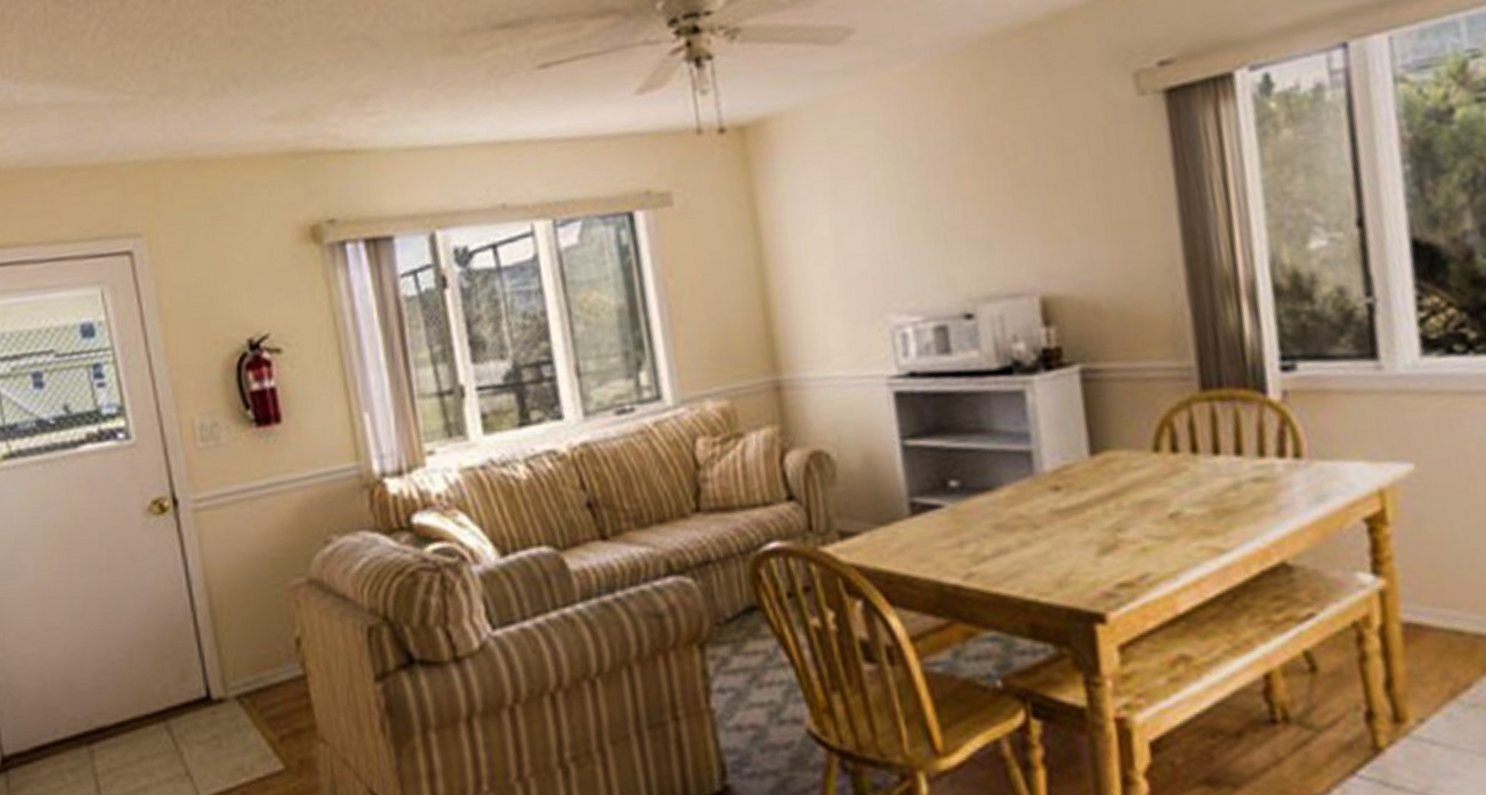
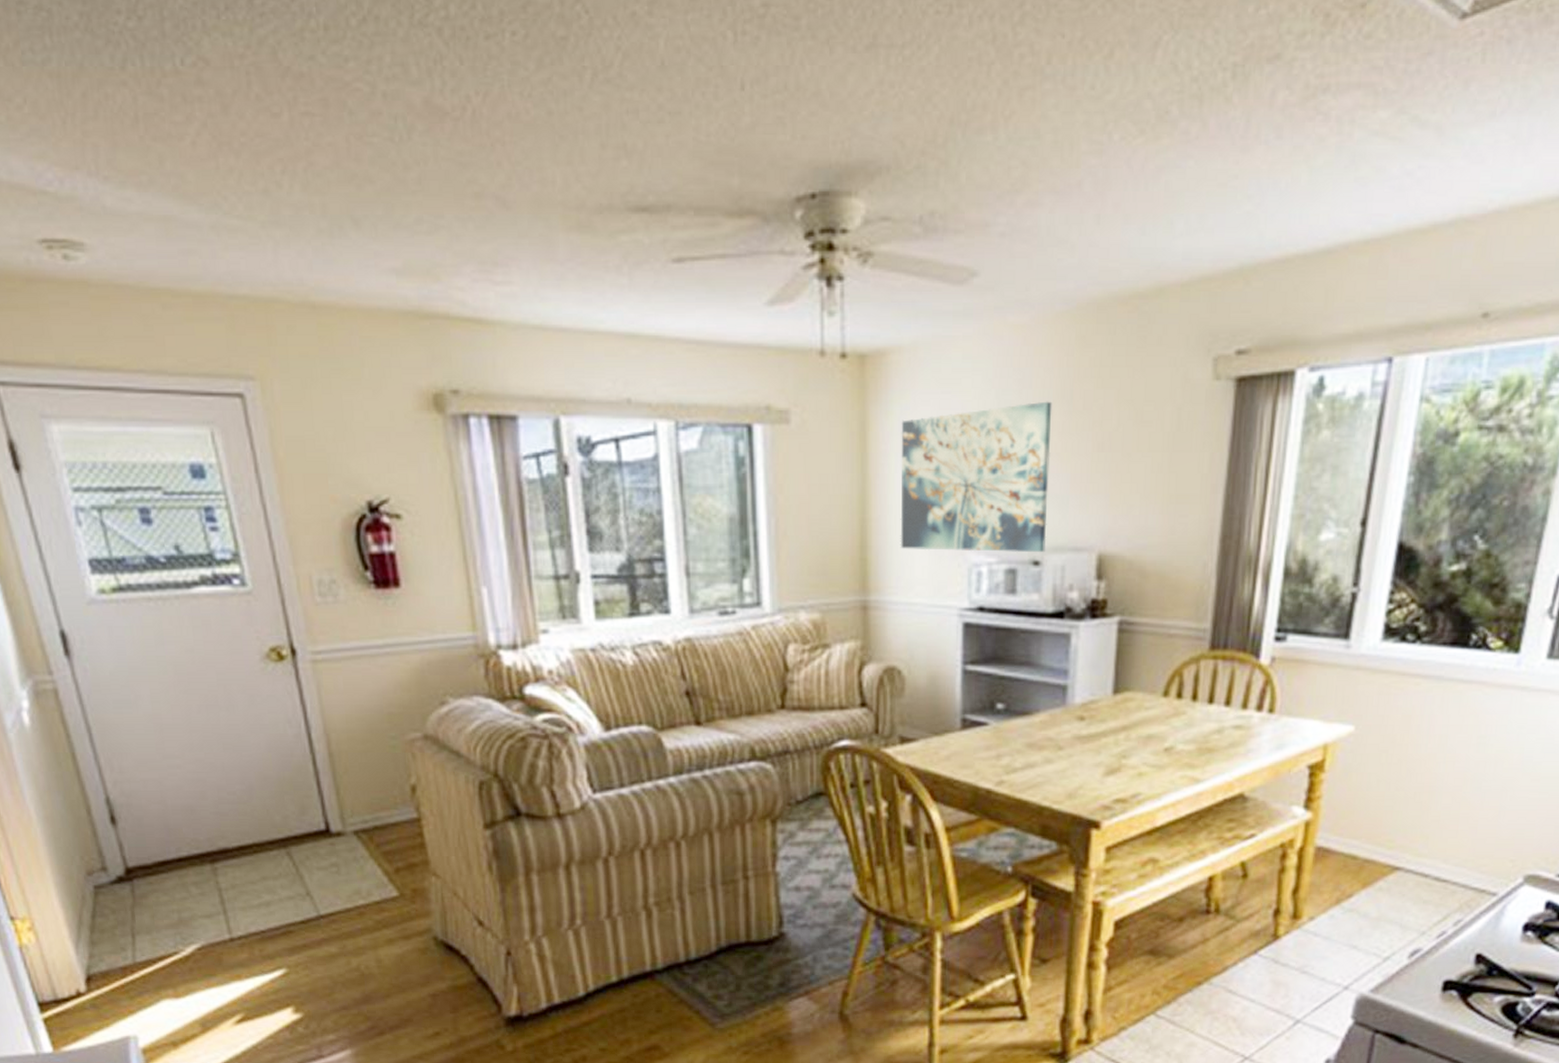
wall art: none [792,143,977,320] -> present [900,401,1052,553]

